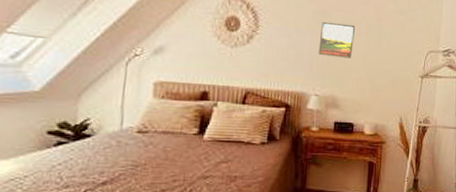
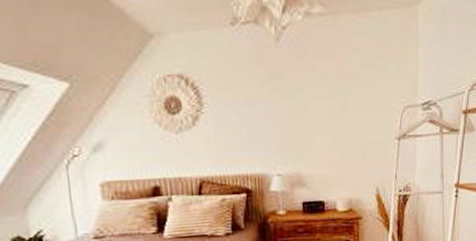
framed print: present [318,22,355,59] -> none [274,87,315,129]

